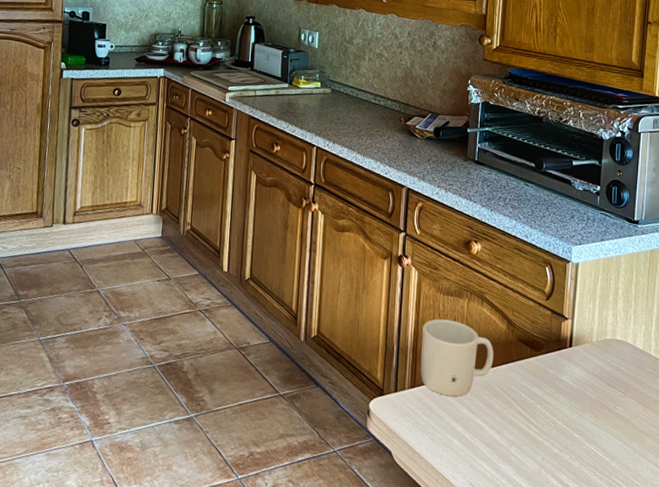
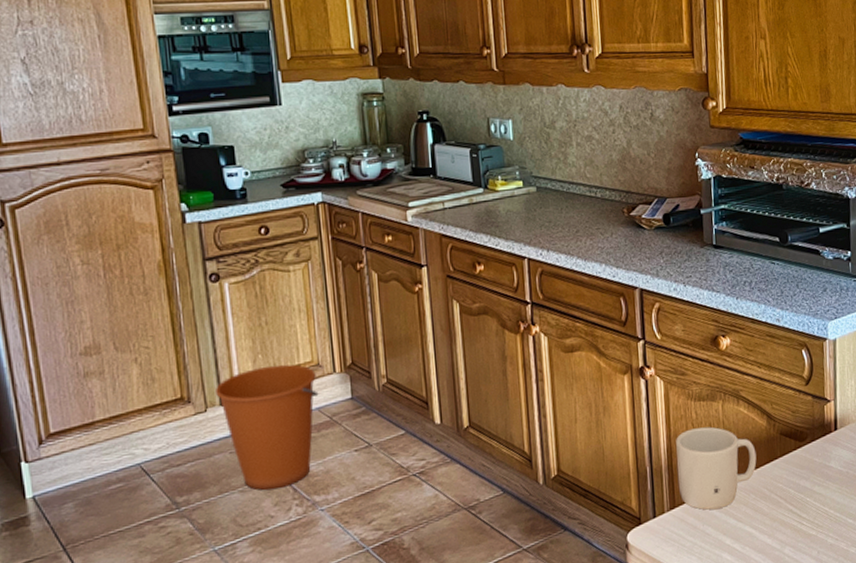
bucket: none [61,199,137,300] -> present [214,364,319,491]

